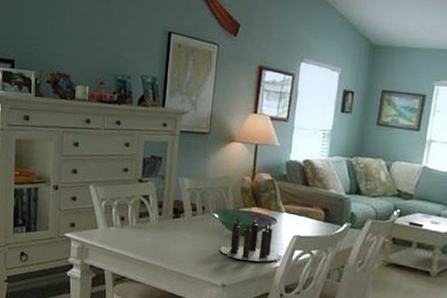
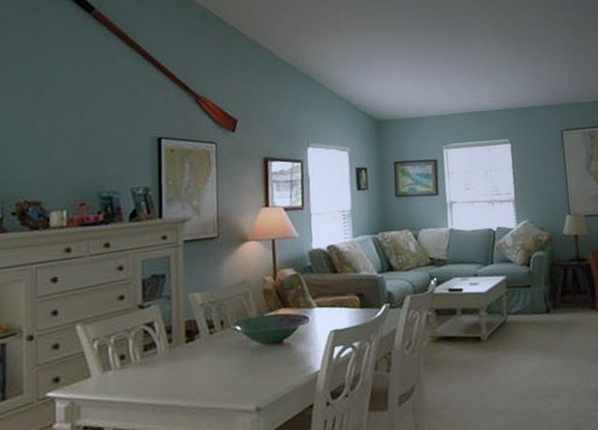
candle: present [218,215,283,262] -> none [246,321,322,374]

